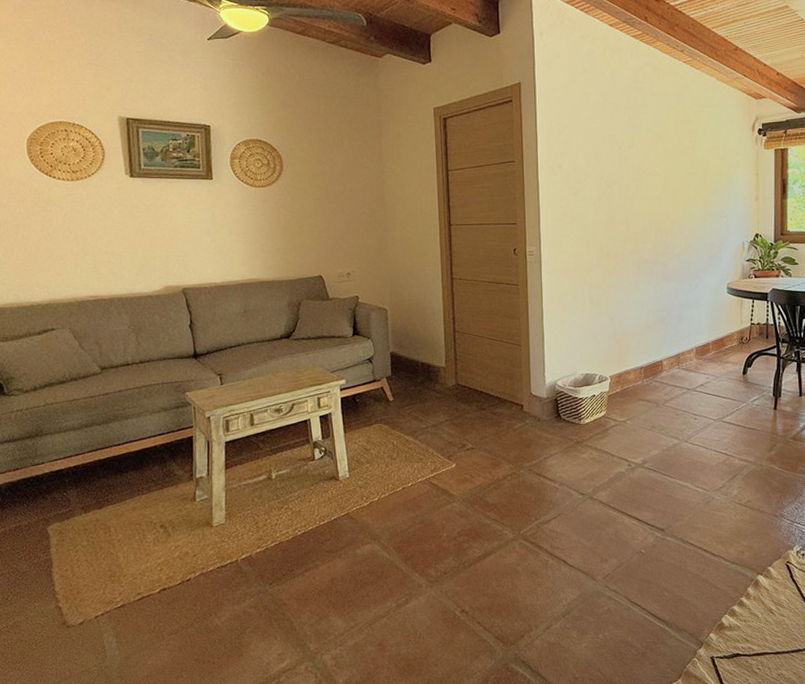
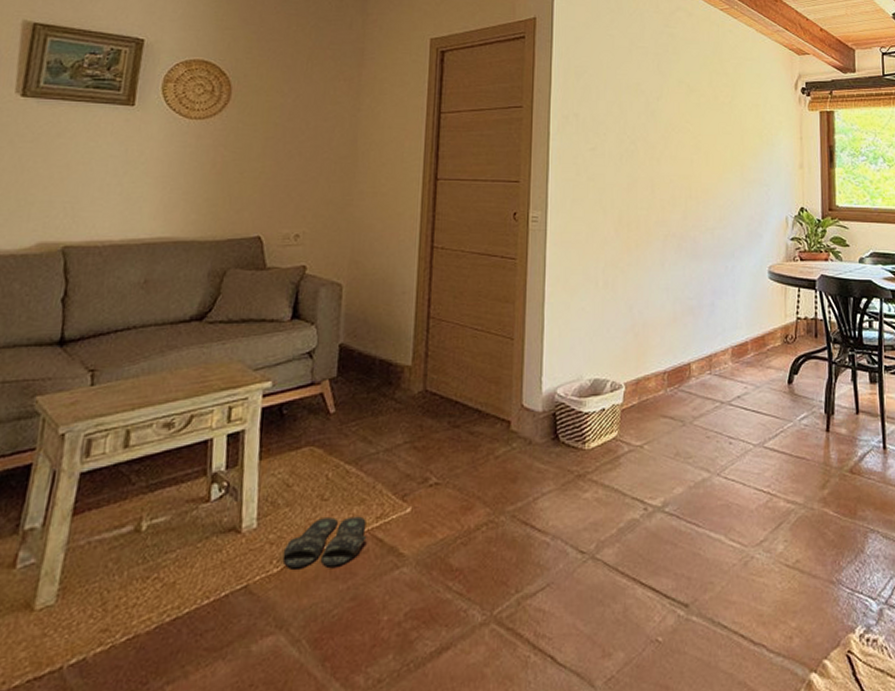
slippers: none [369,470,426,504] -> present [282,516,367,569]

